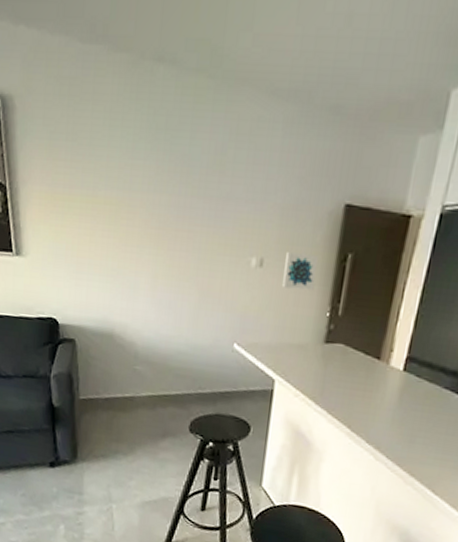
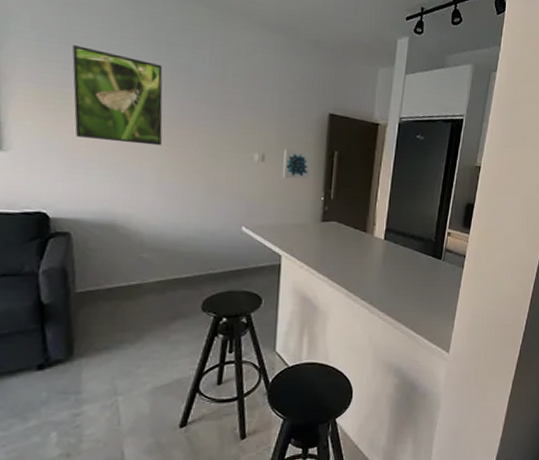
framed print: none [78,141,161,250] -> present [72,45,163,146]

